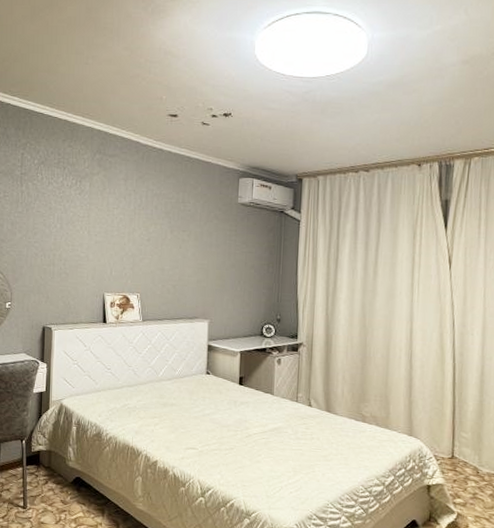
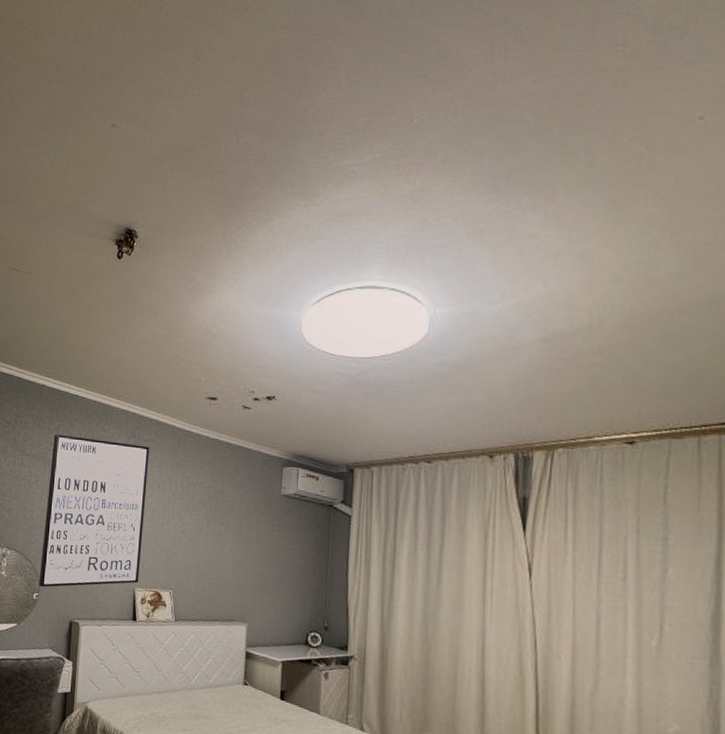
wall art: none [11,150,115,297] -> present [38,434,150,588]

